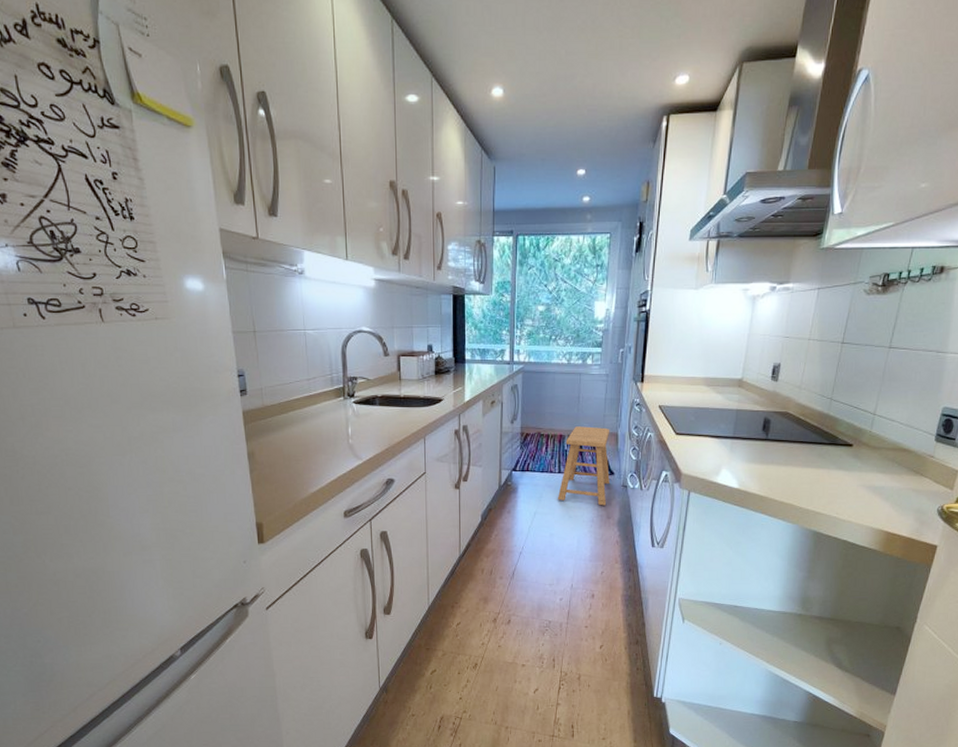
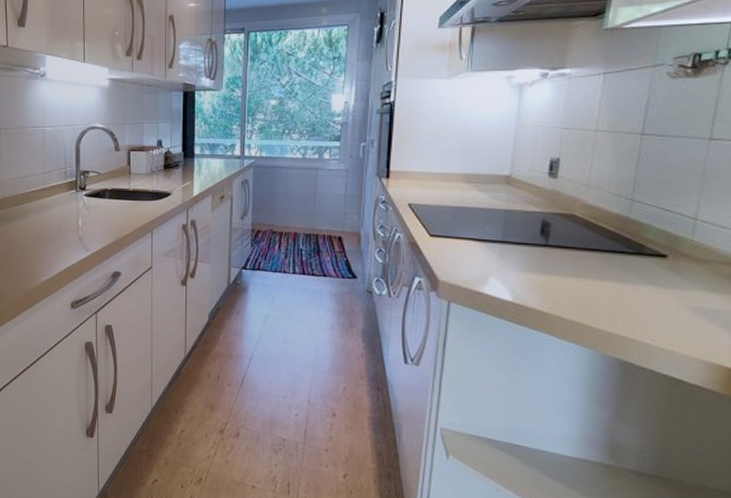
stool: present [557,426,610,506] -> none [291,224,352,313]

